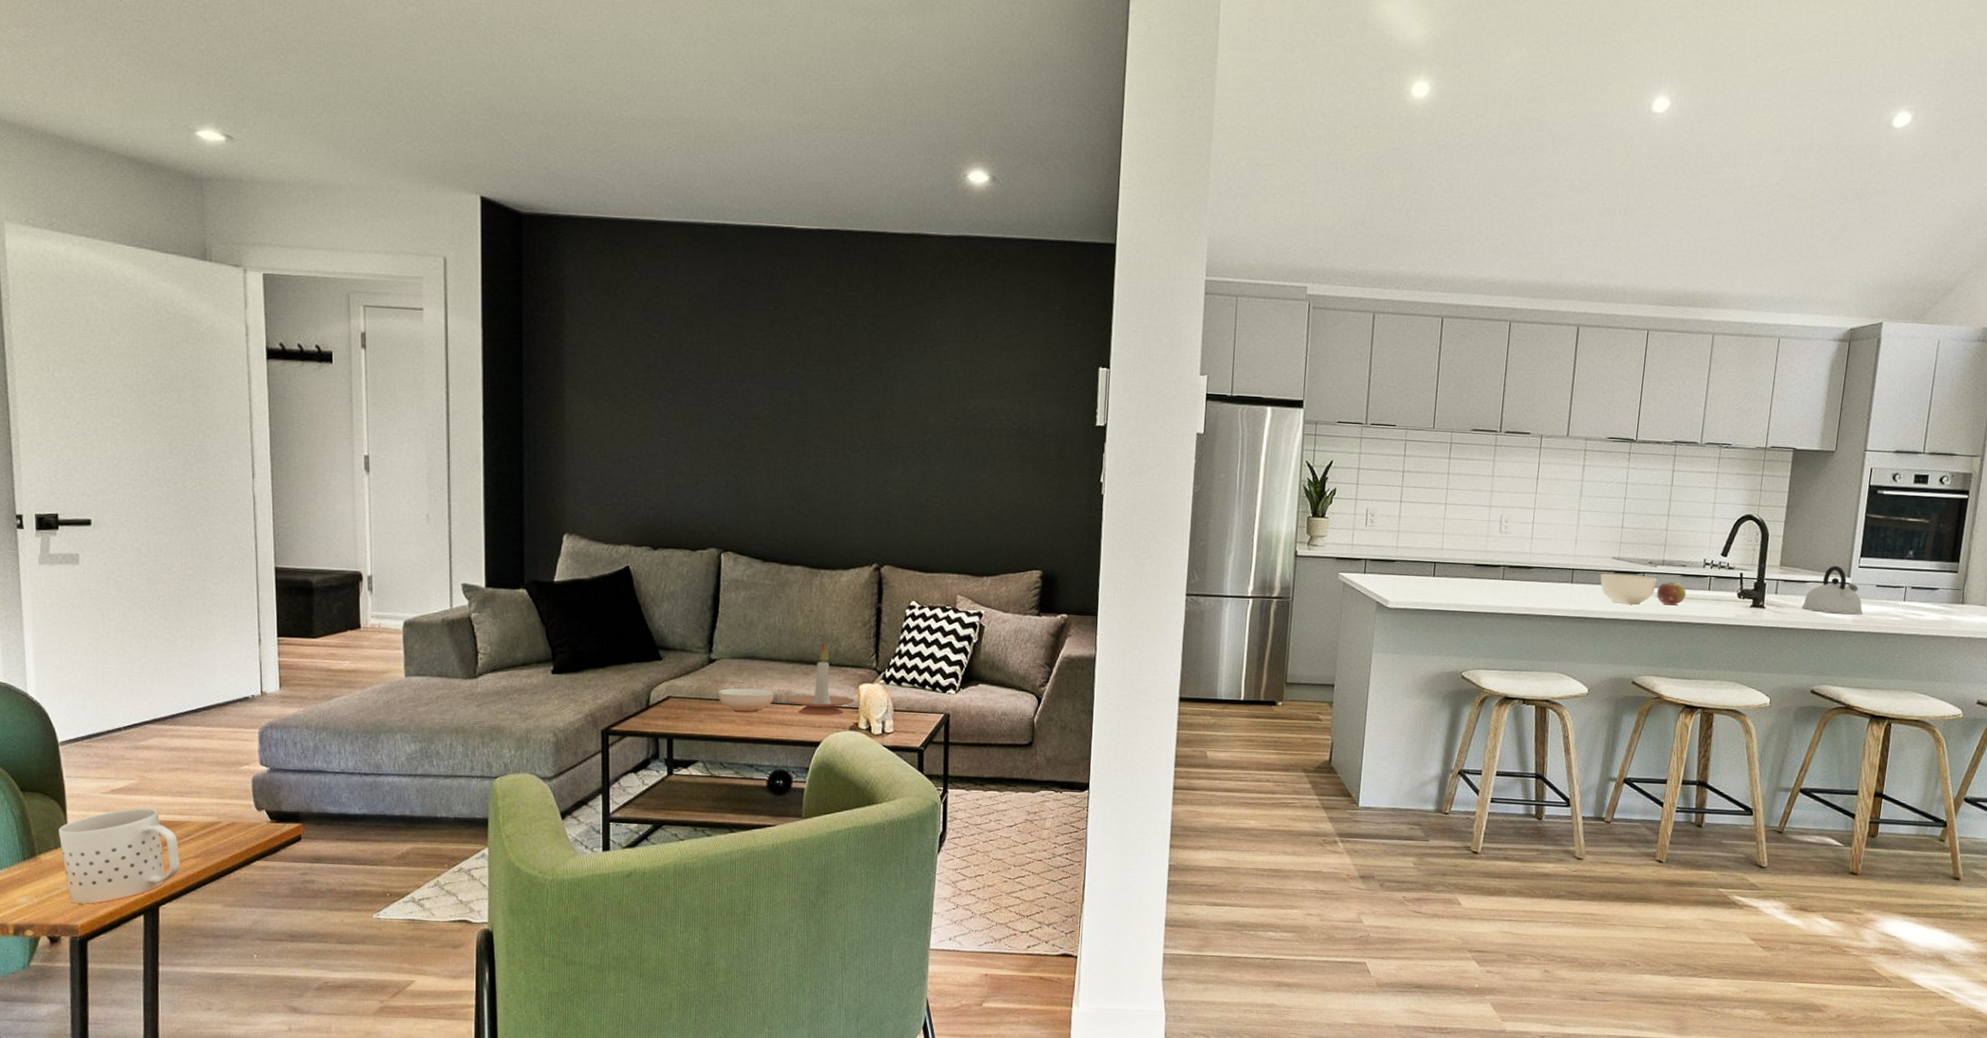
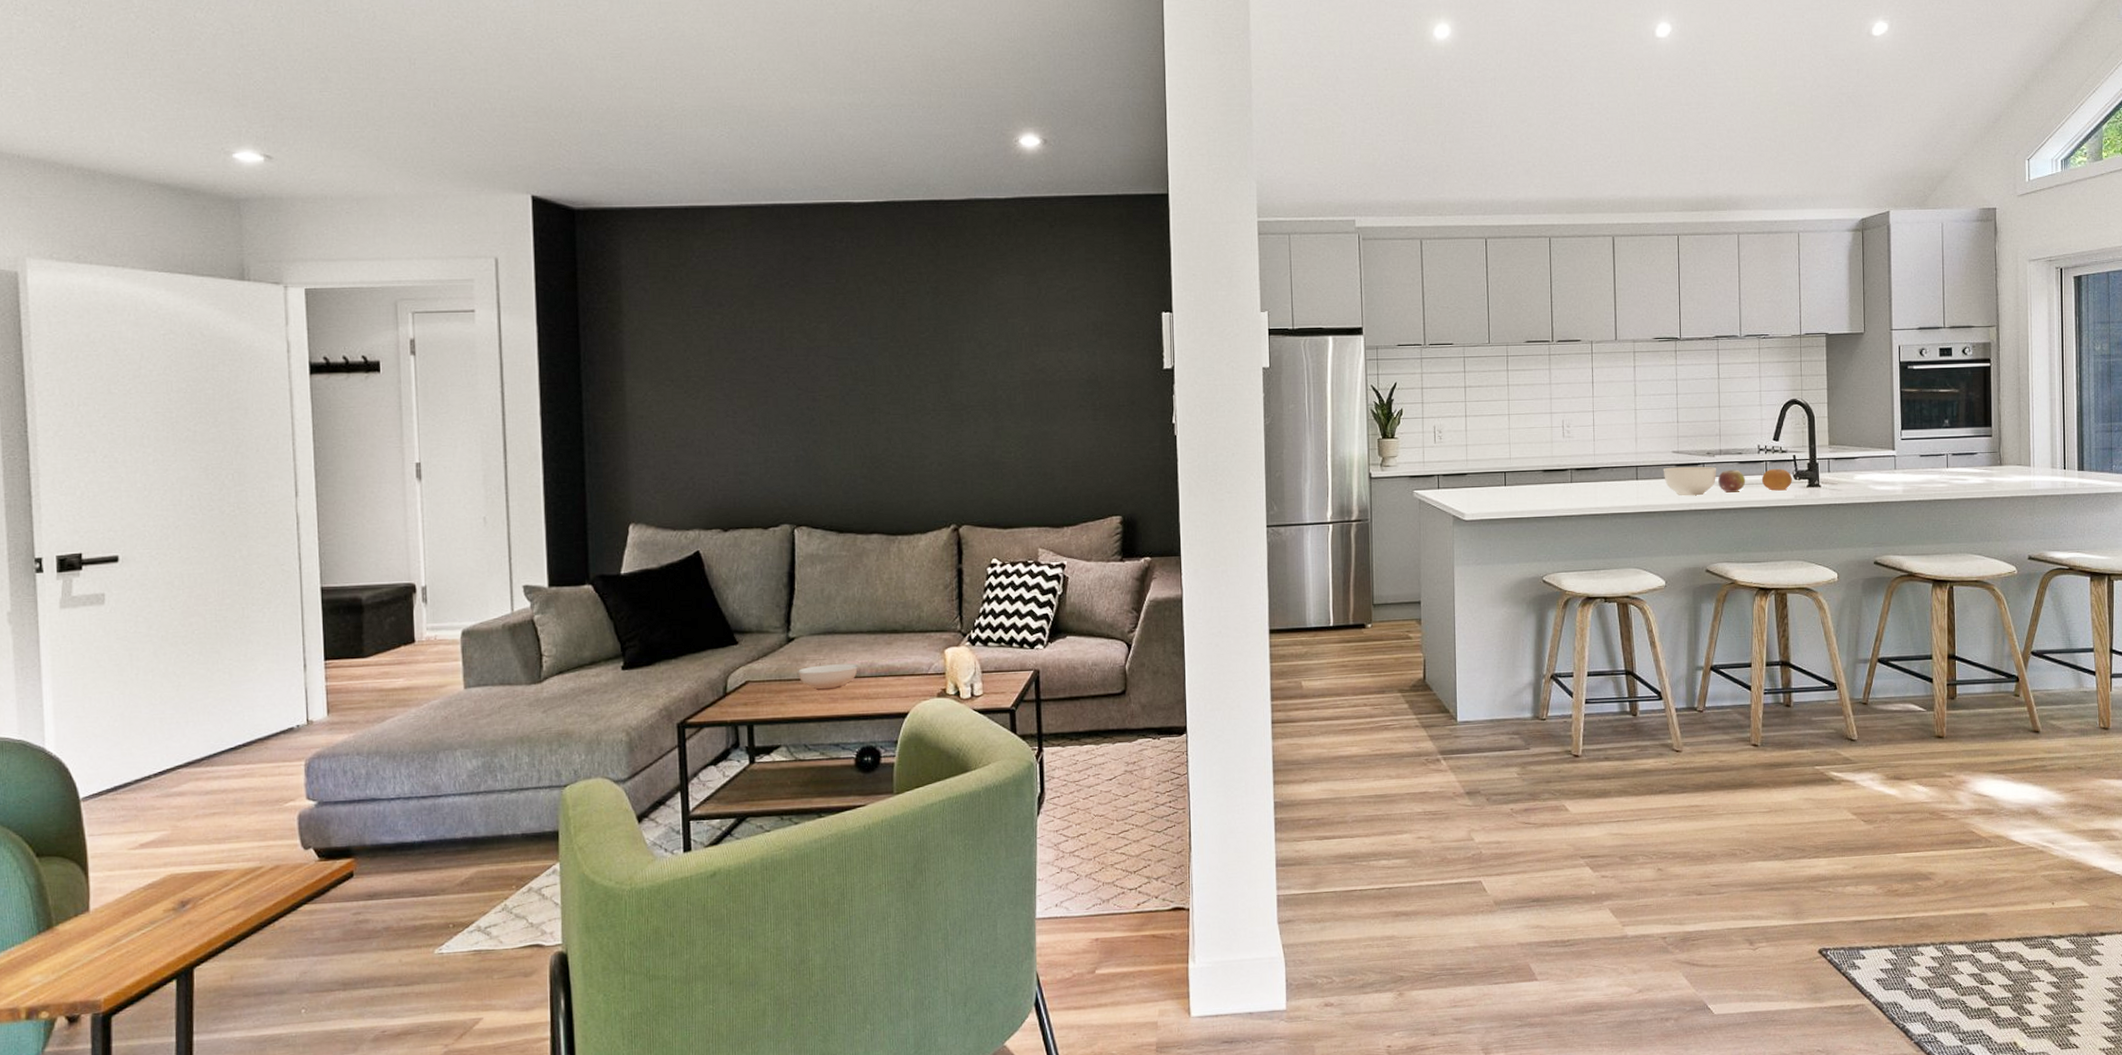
mug: present [59,808,181,904] -> none [79,859,219,976]
candle holder: present [787,641,856,716] -> none [870,608,942,686]
fruit: none [1703,584,1736,608] -> present [1761,468,1792,491]
kettle: present [1801,565,1864,616] -> none [1854,440,1912,487]

